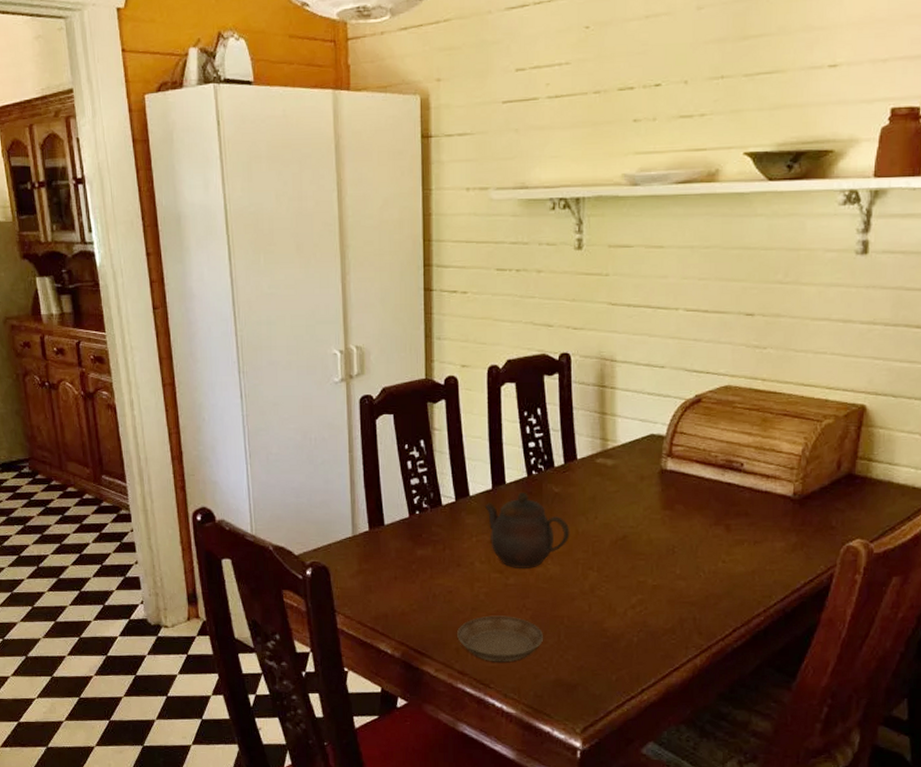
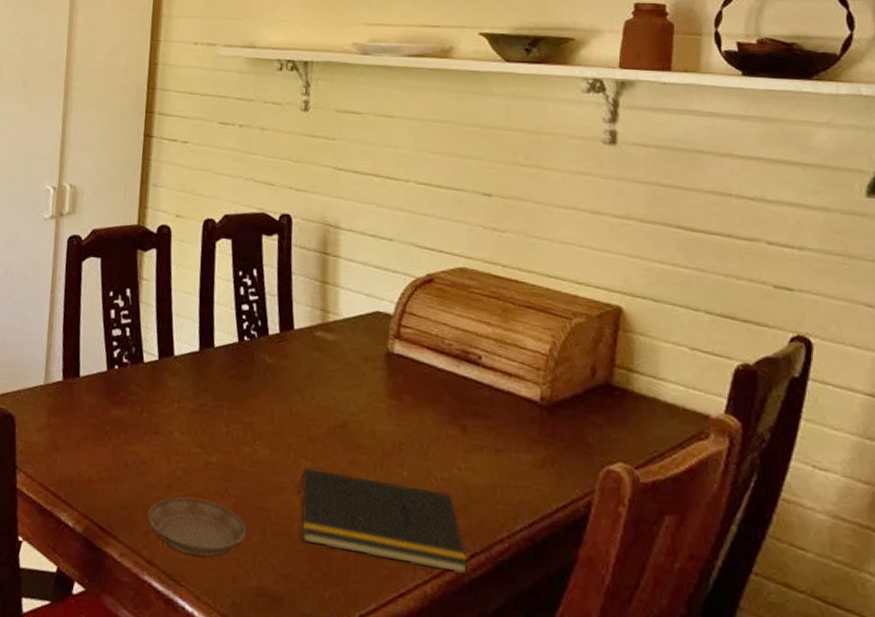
teapot: present [484,491,570,569] -> none [189,358,283,448]
notepad: none [586,578,731,646] -> present [298,467,469,574]

